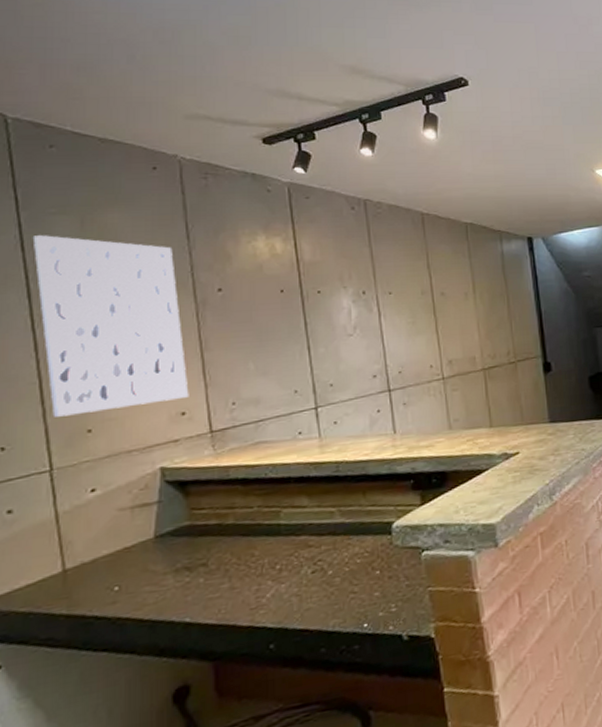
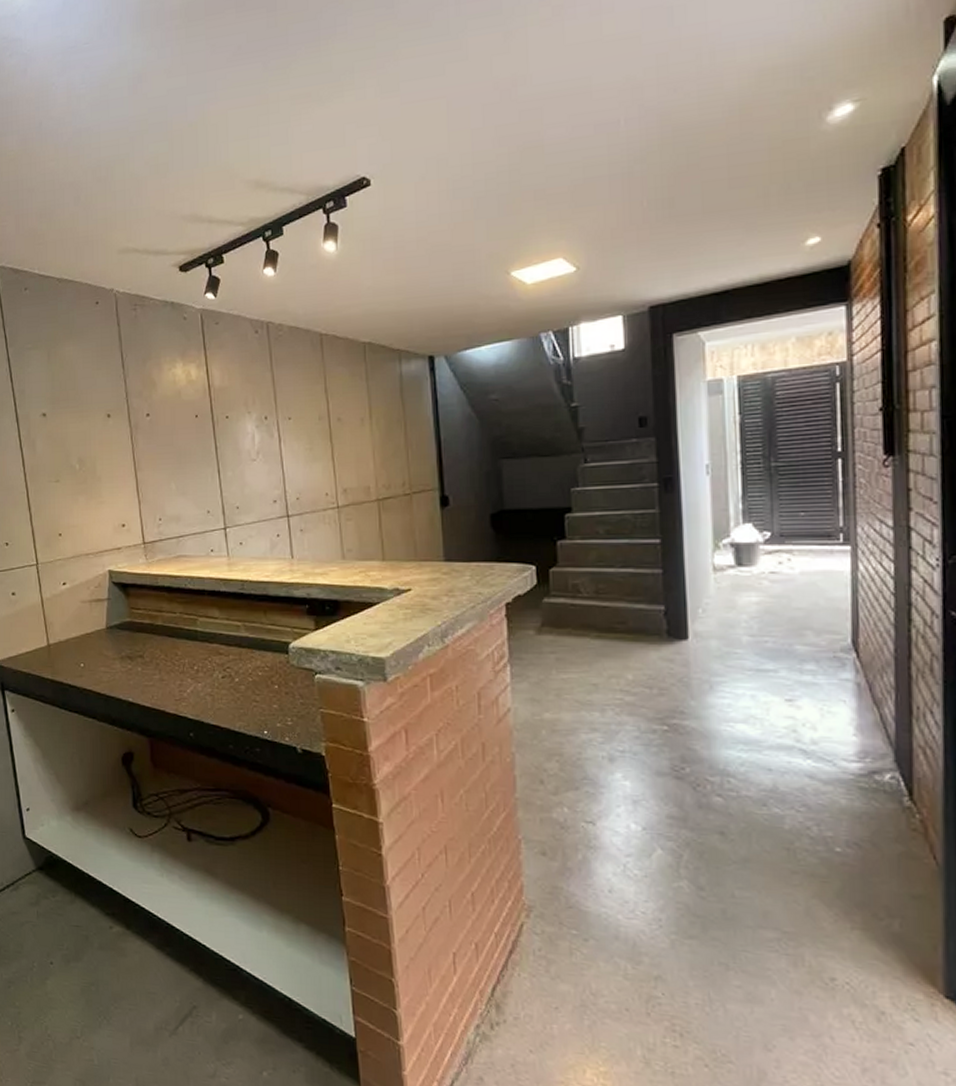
wall art: present [32,235,189,417] -> none [17,367,127,521]

